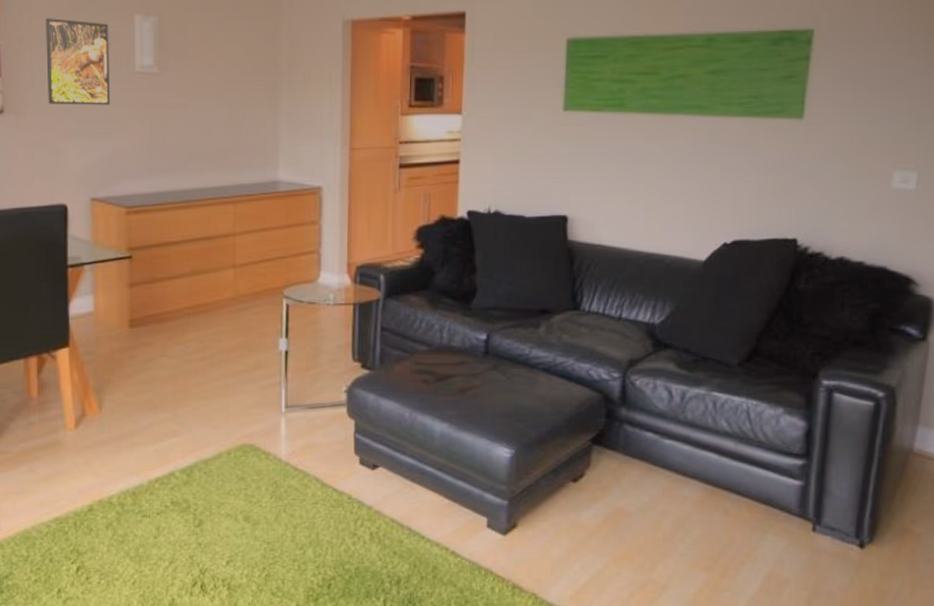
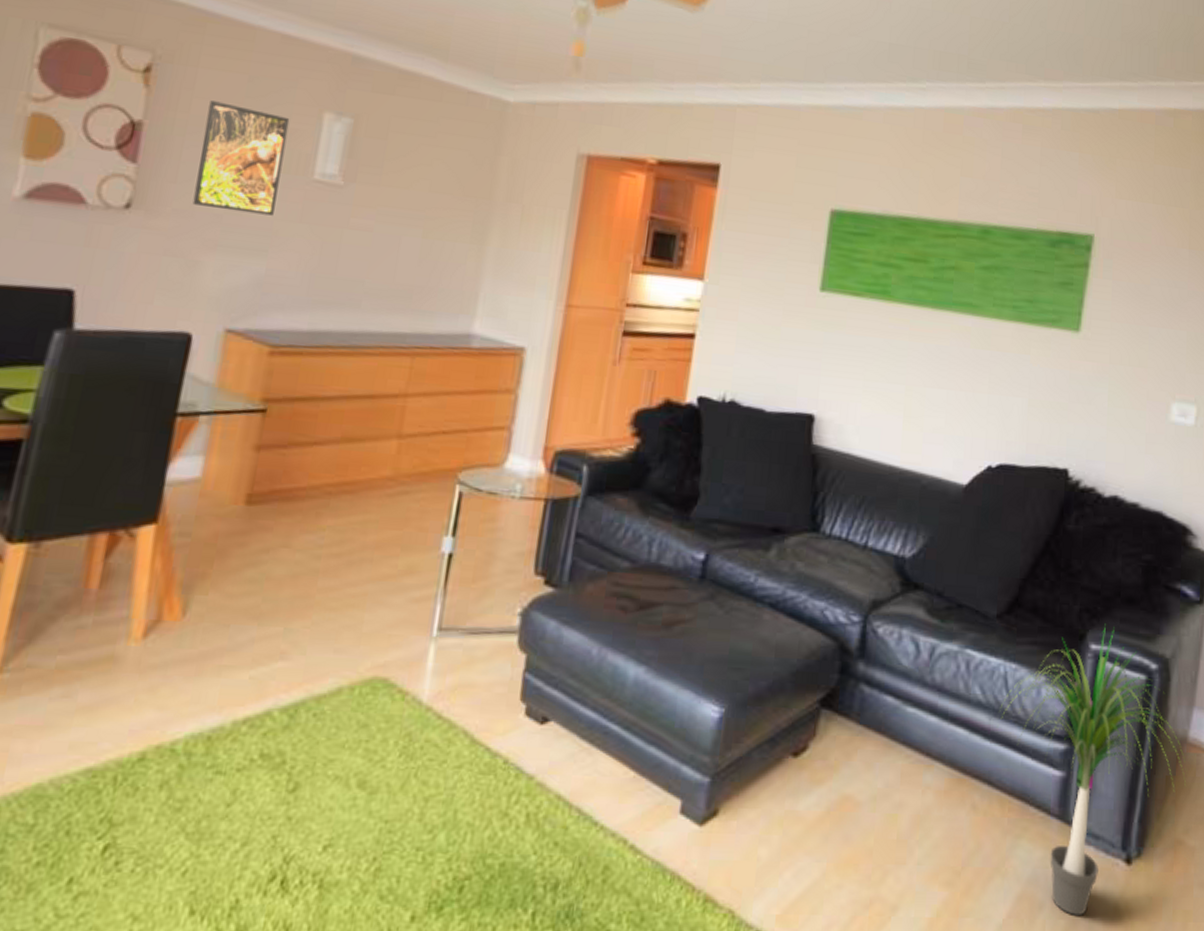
potted plant: none [743,365,912,589] -> present [997,627,1186,917]

